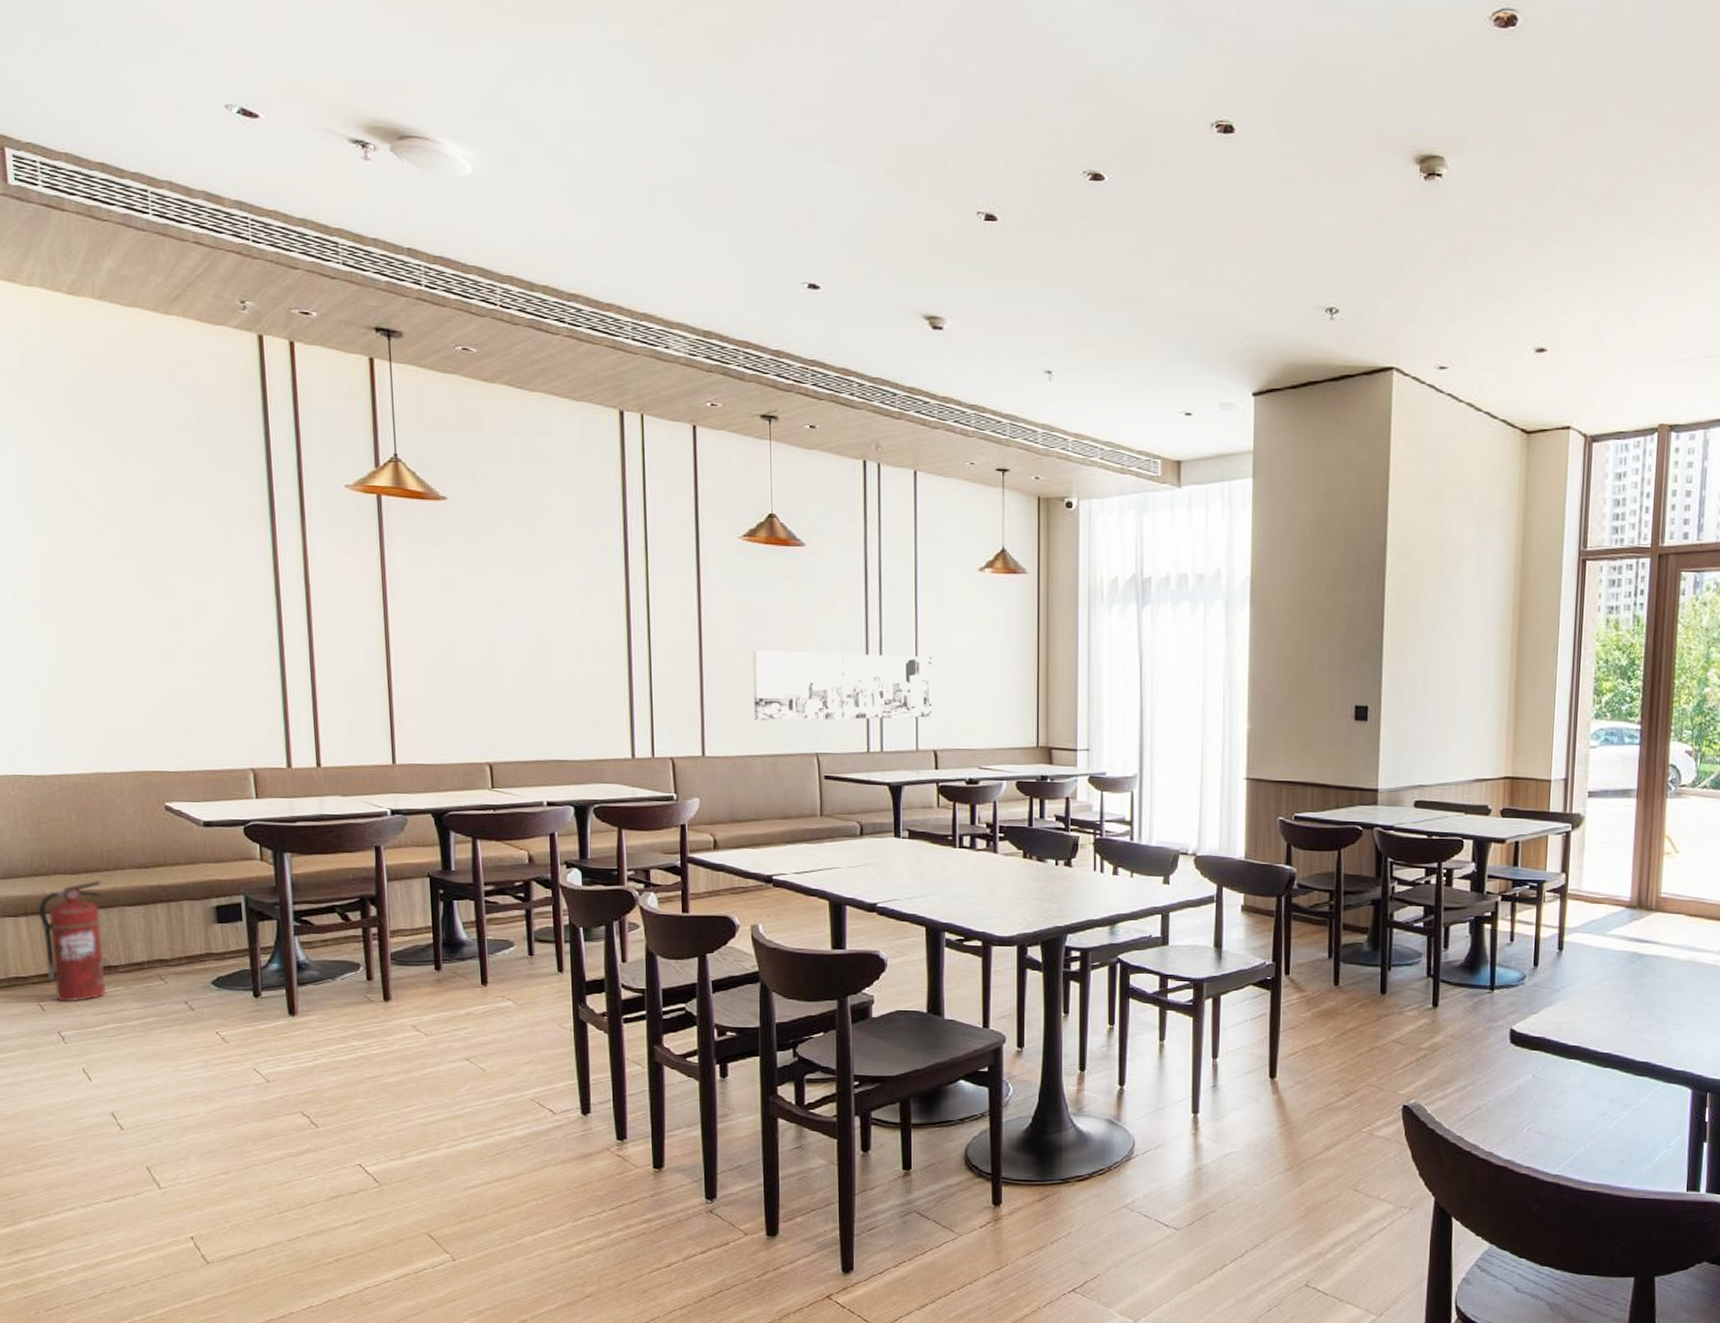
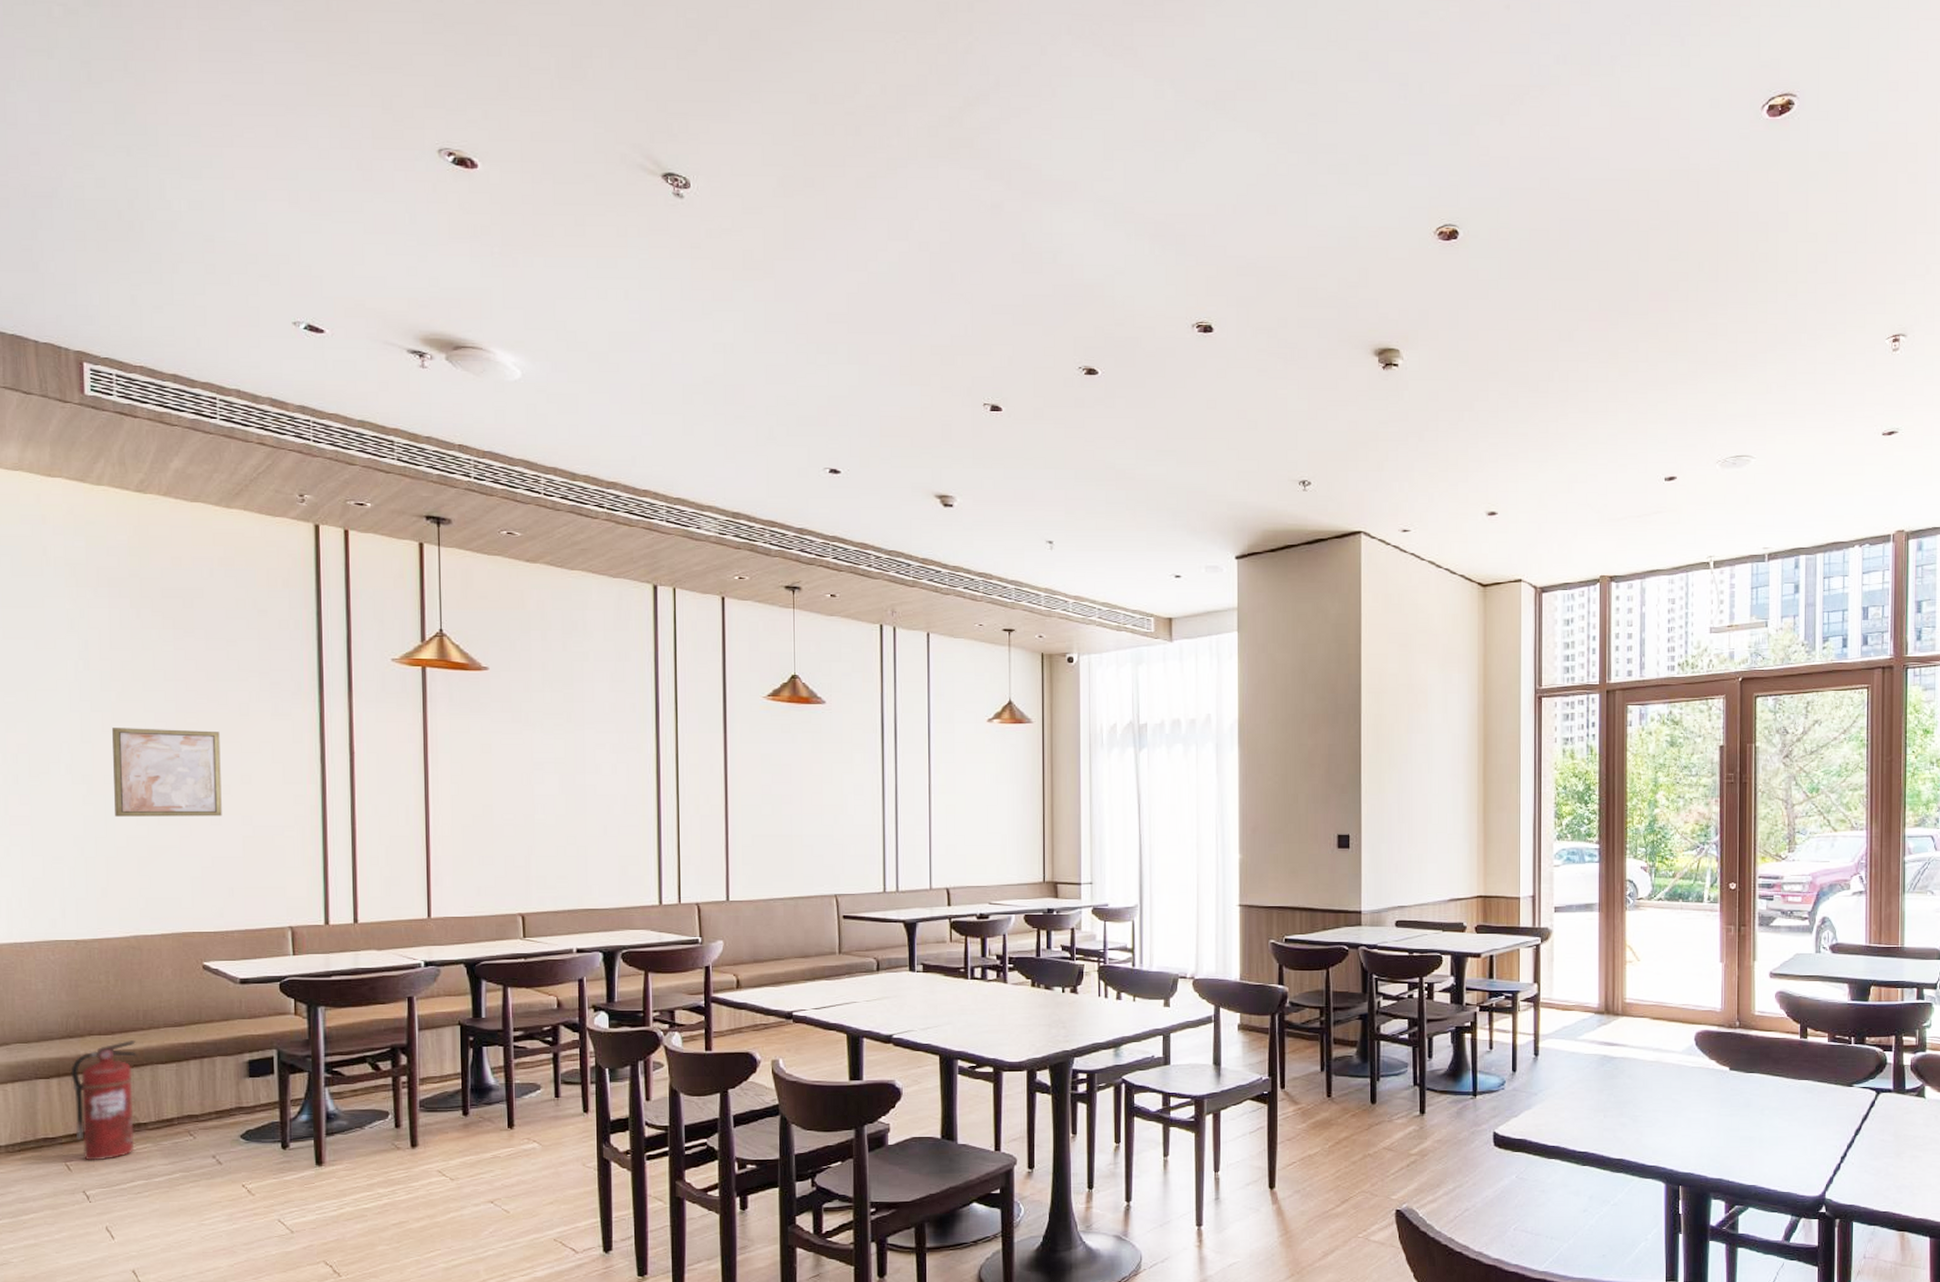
wall art: none [59,552,177,650] -> present [112,728,222,817]
wall art: present [752,650,932,721] -> none [775,800,945,866]

